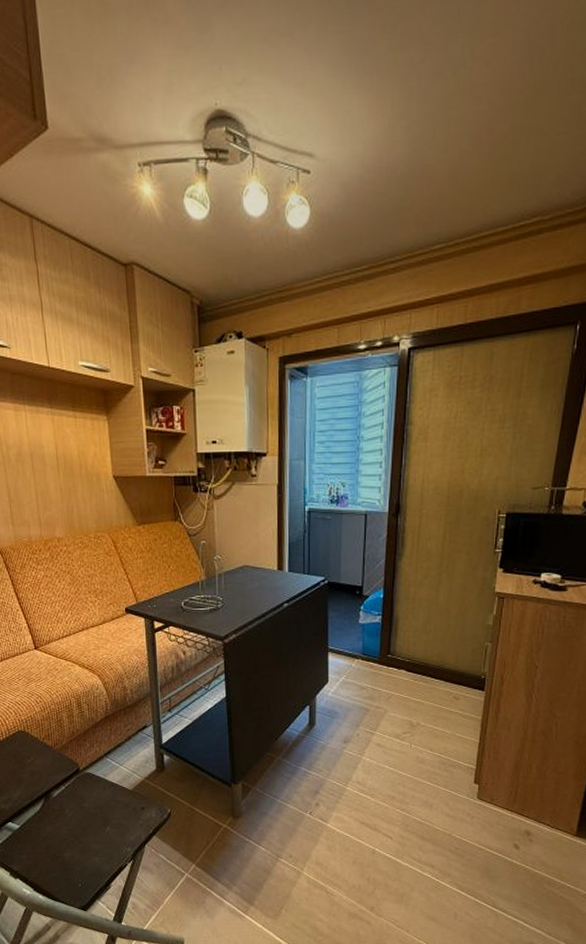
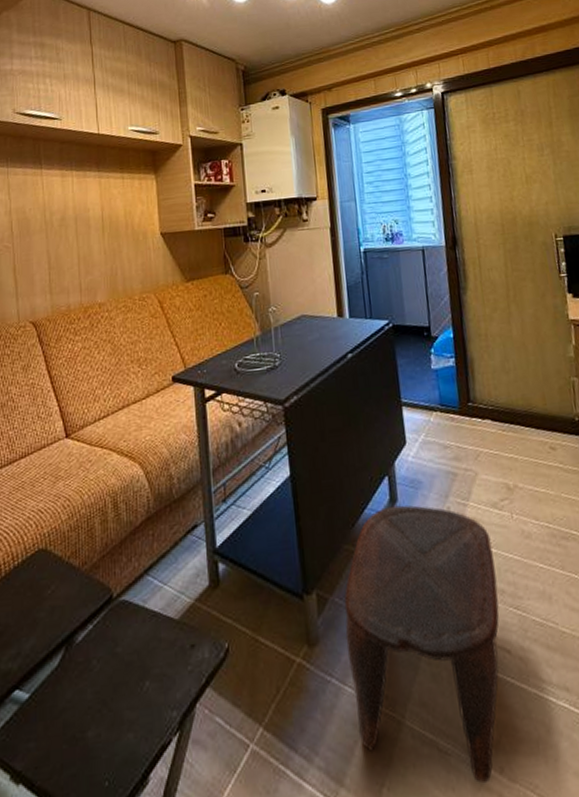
stool: none [263,728,390,915] -> present [344,505,499,784]

